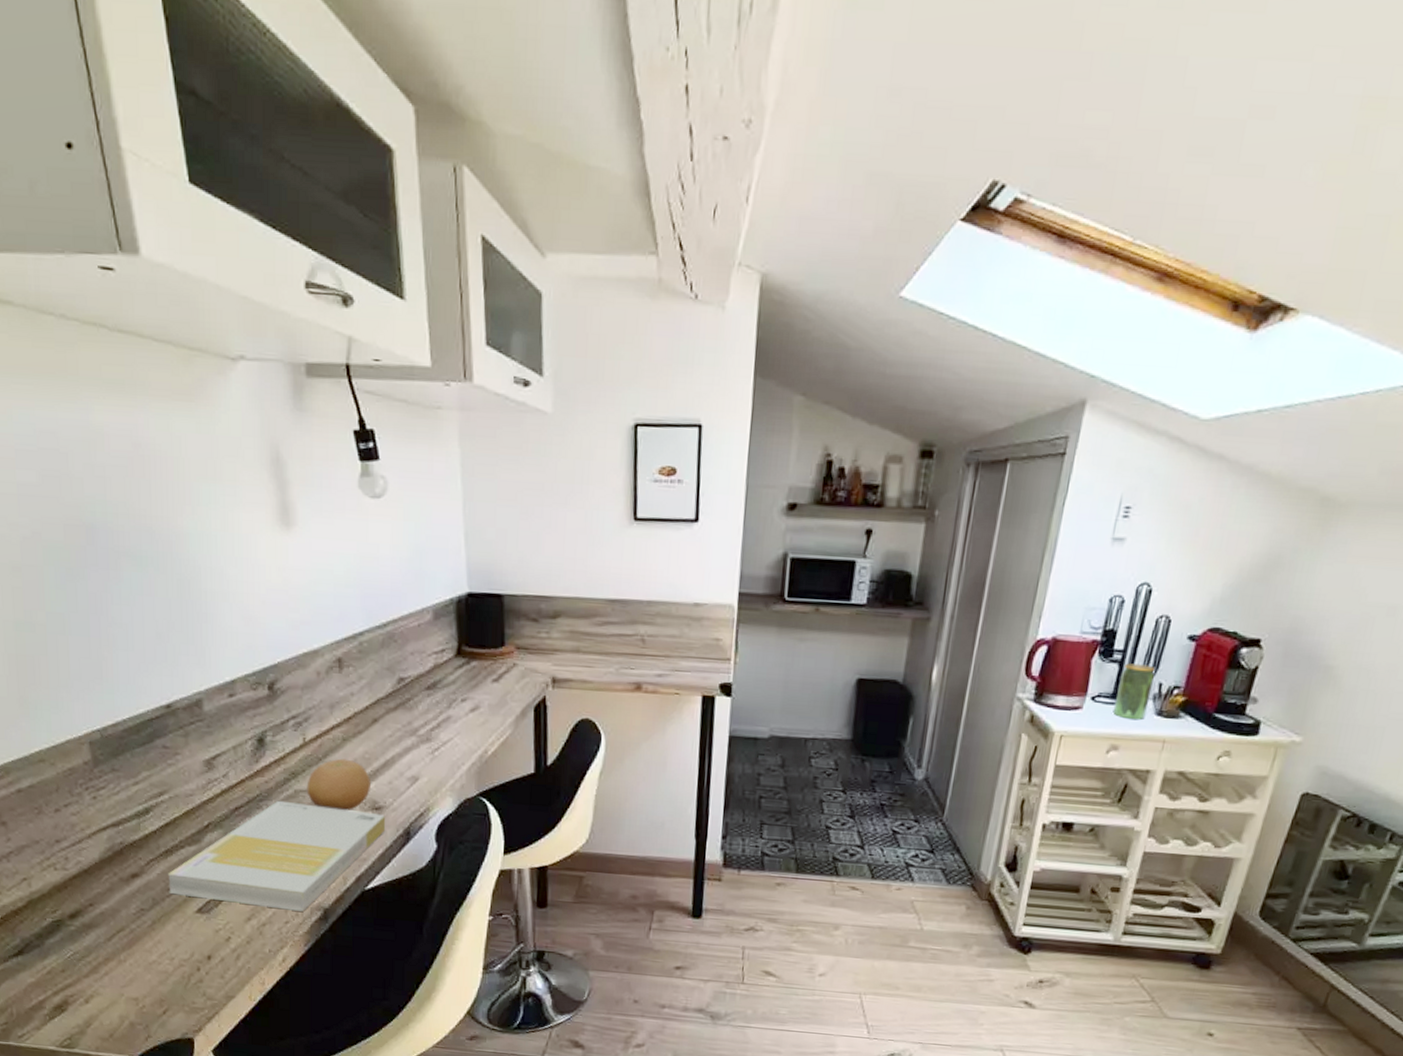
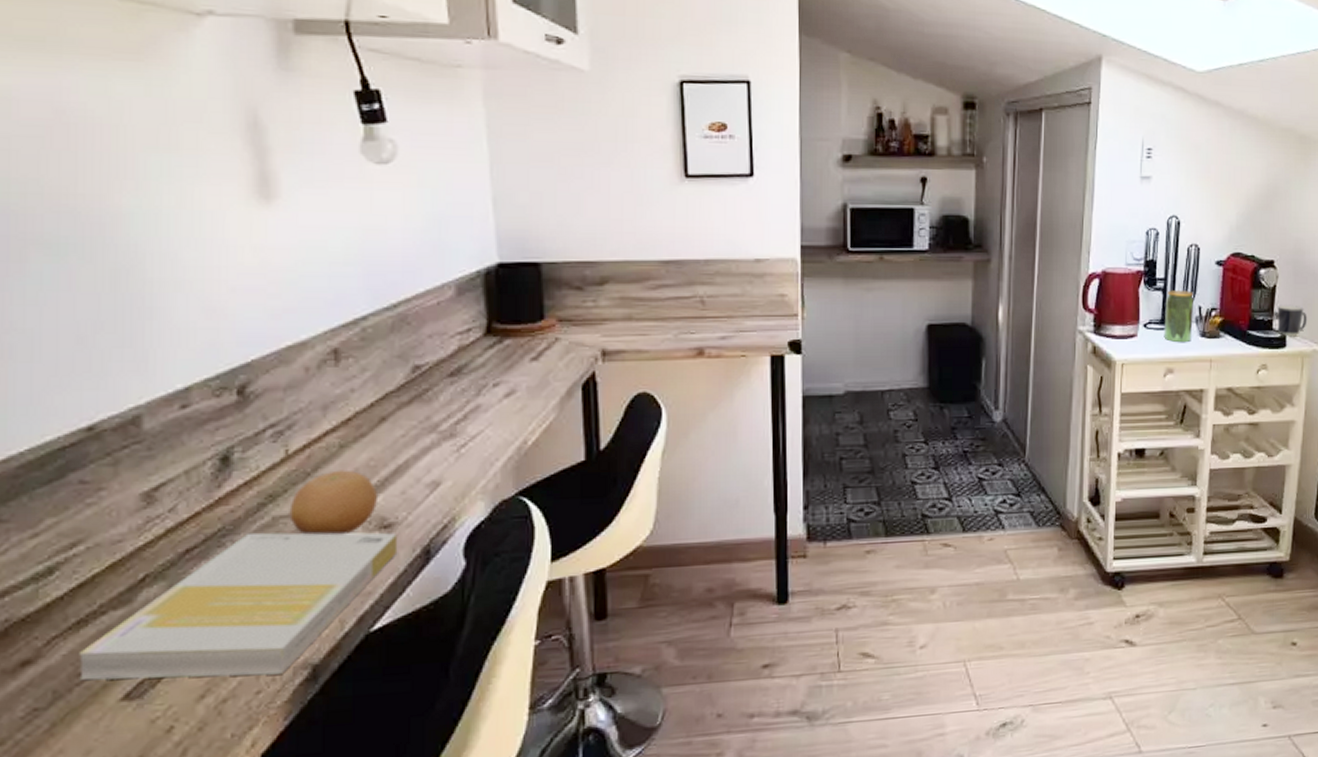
mug: none [1250,690,1292,725] -> present [1277,306,1307,337]

